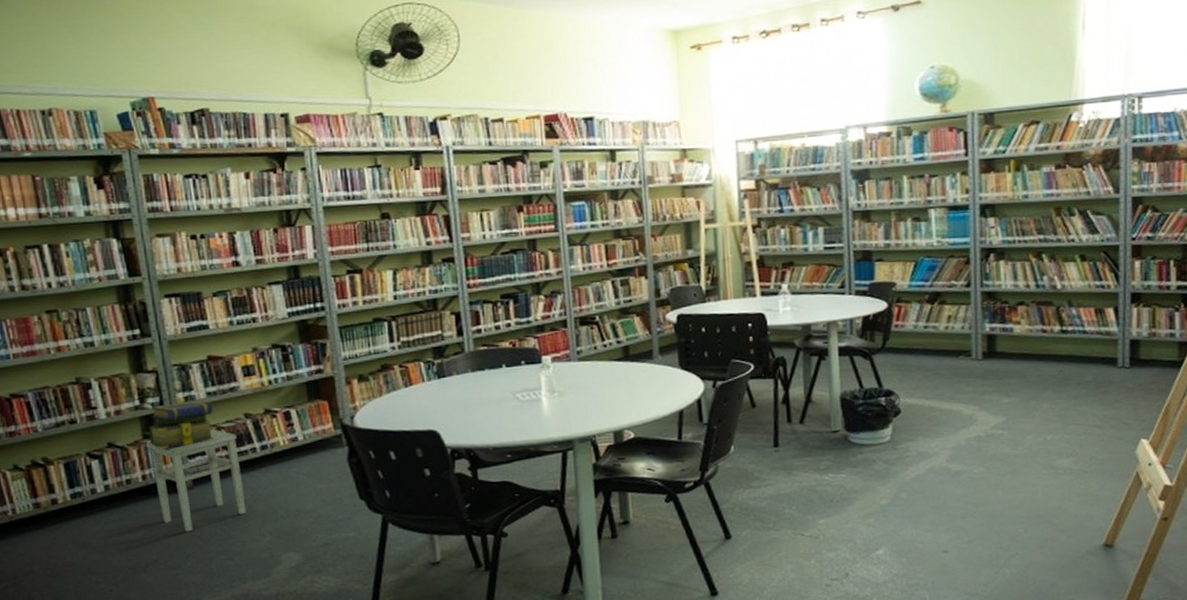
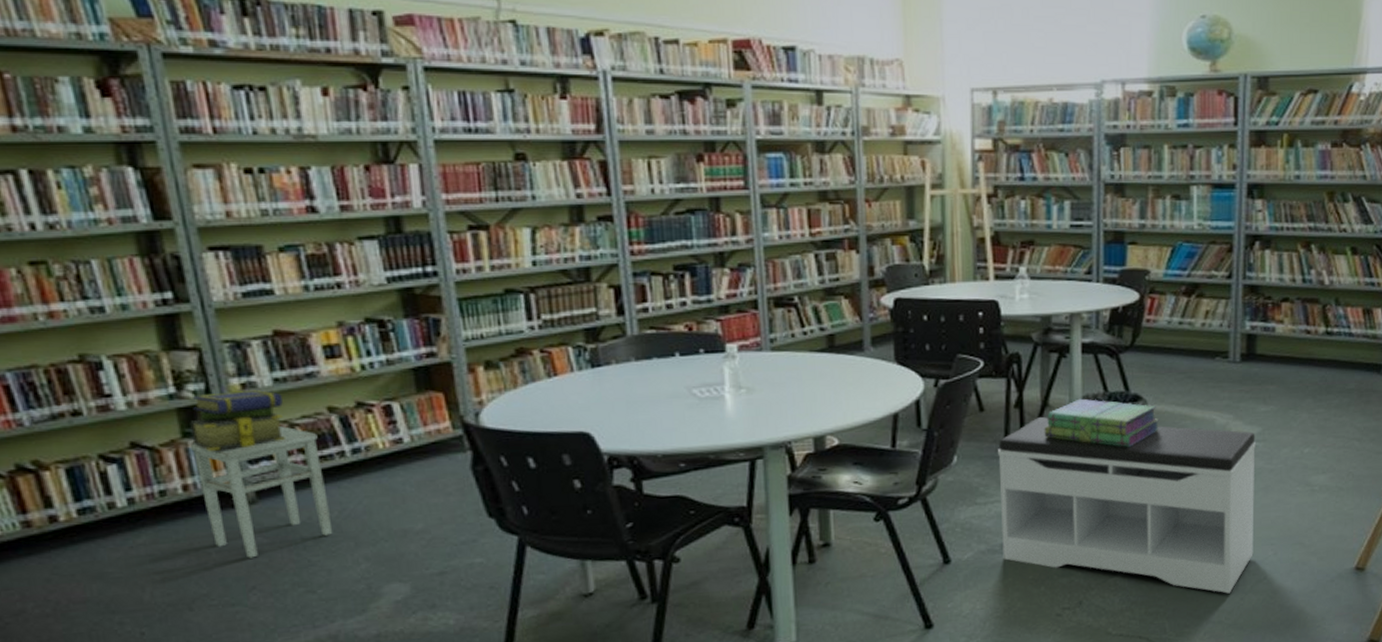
bench: none [769,411,1005,568] -> present [998,417,1255,594]
stack of books: none [808,394,911,436] -> present [1044,398,1159,447]

